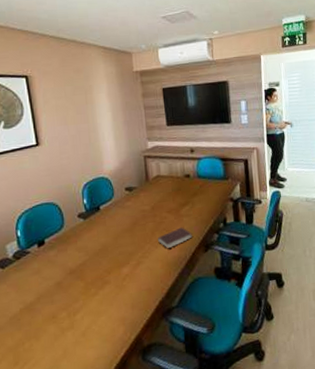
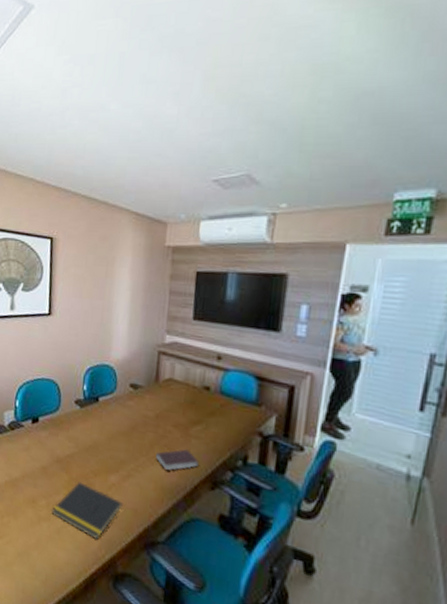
notepad: none [73,283,138,327] -> present [51,481,123,540]

